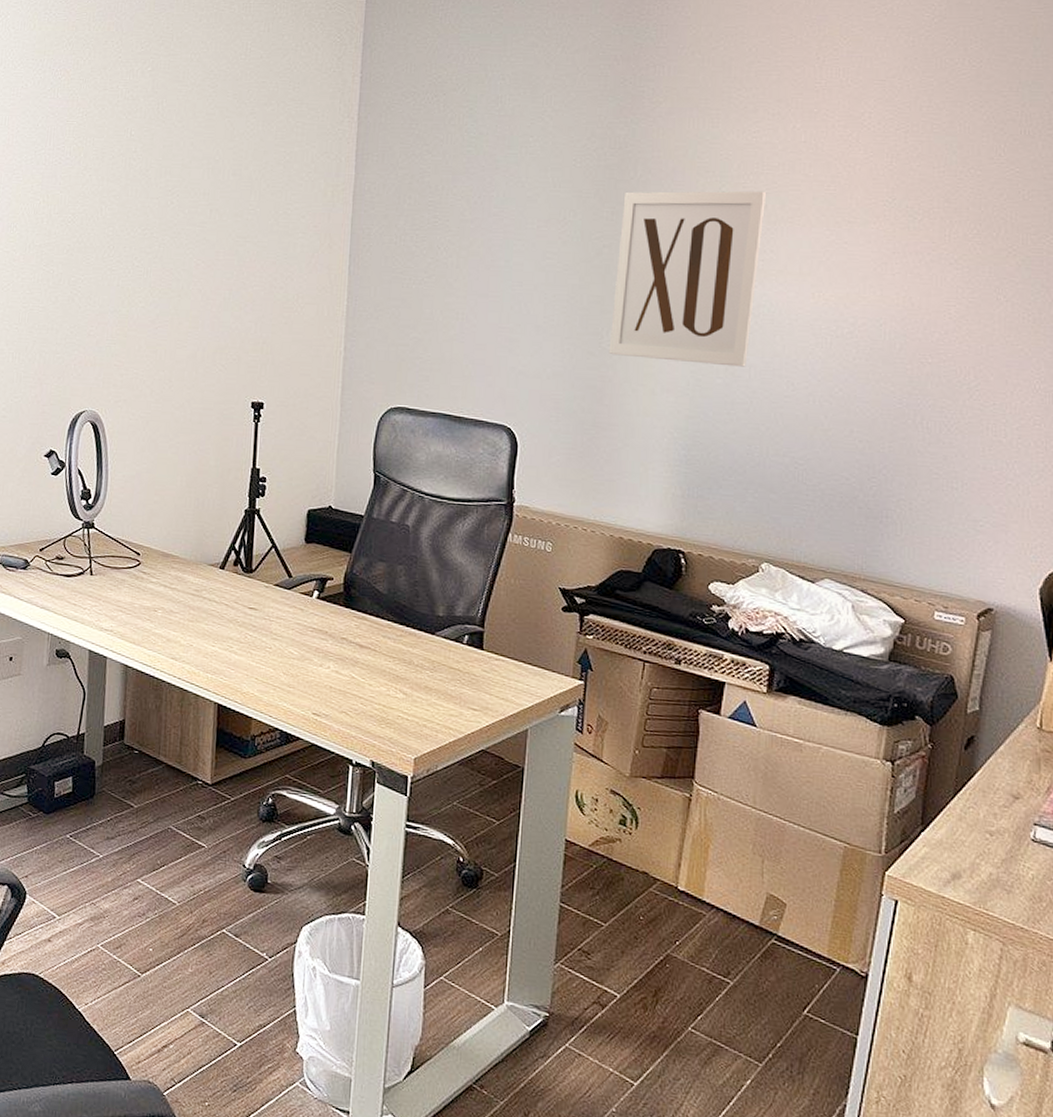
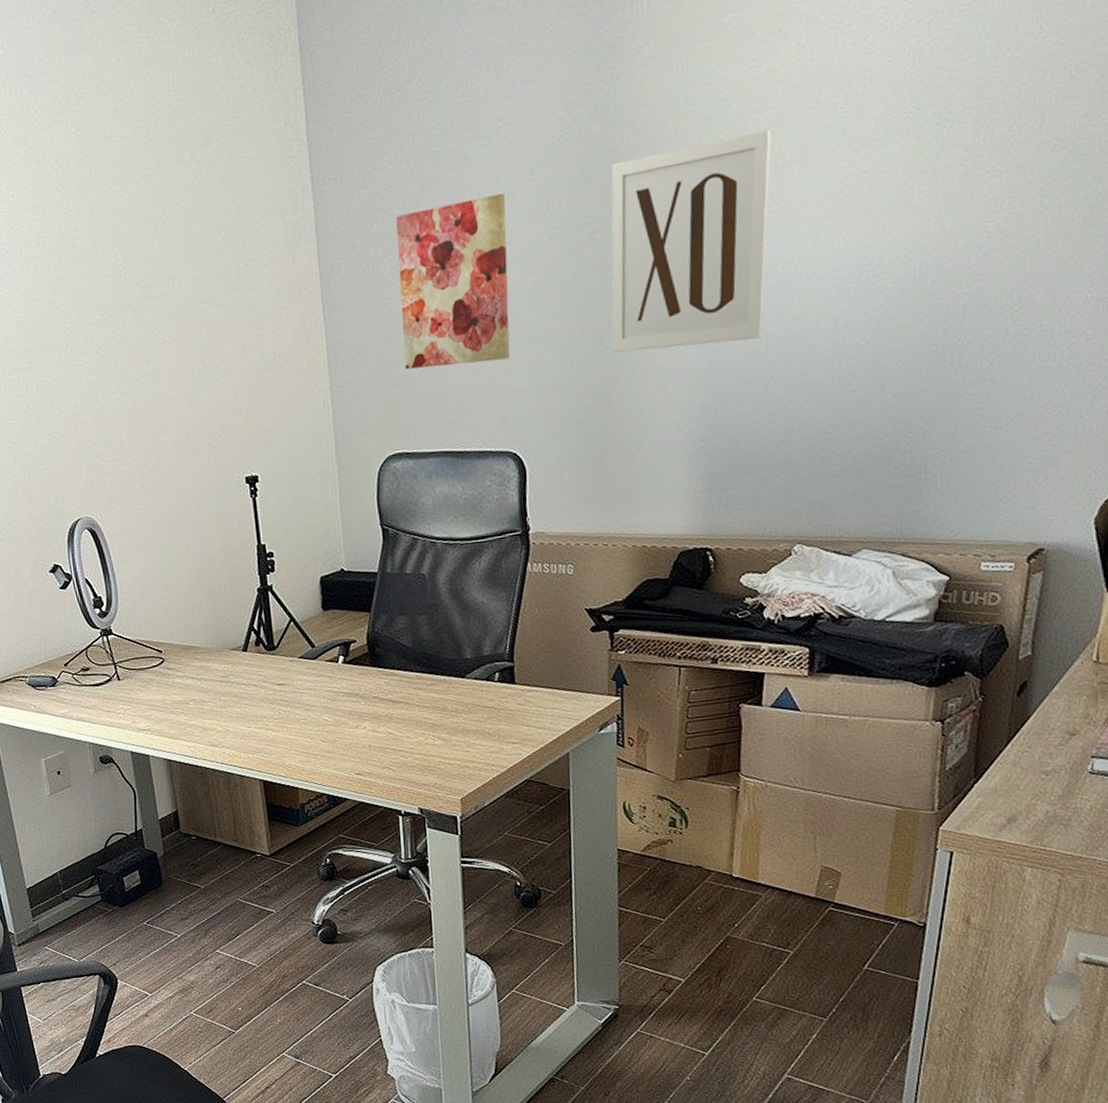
wall art: none [417,197,527,341] -> present [396,193,511,370]

